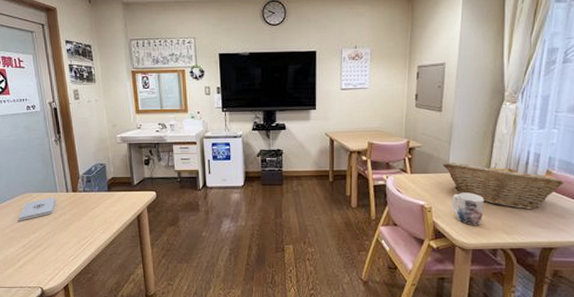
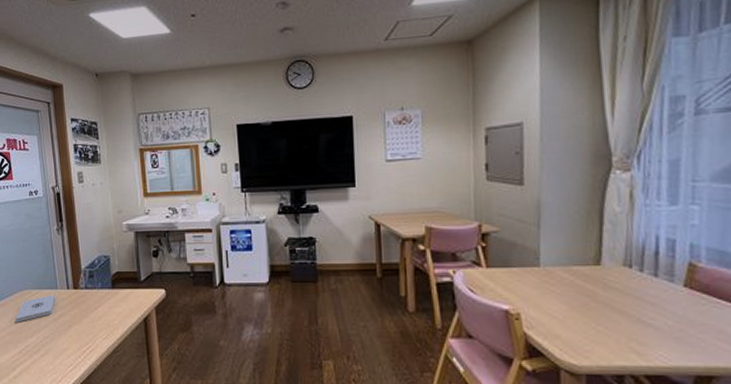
fruit basket: present [443,162,565,210] -> none [531,251,720,319]
mug: present [452,192,484,226] -> none [549,293,598,341]

